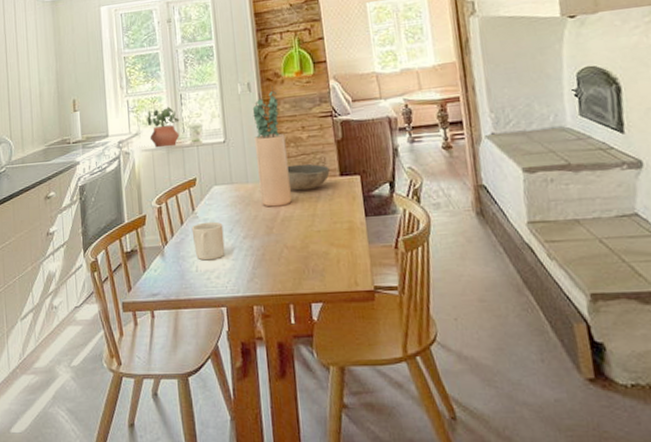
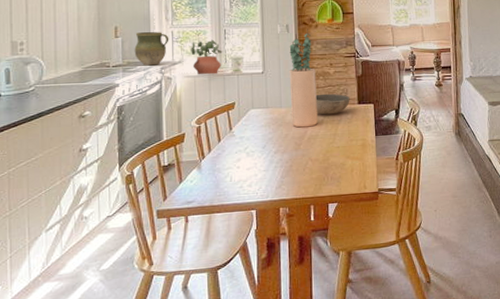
ceramic jug: none [92,102,125,141] -> present [134,32,169,66]
mug: present [191,221,225,261] -> none [228,139,258,172]

